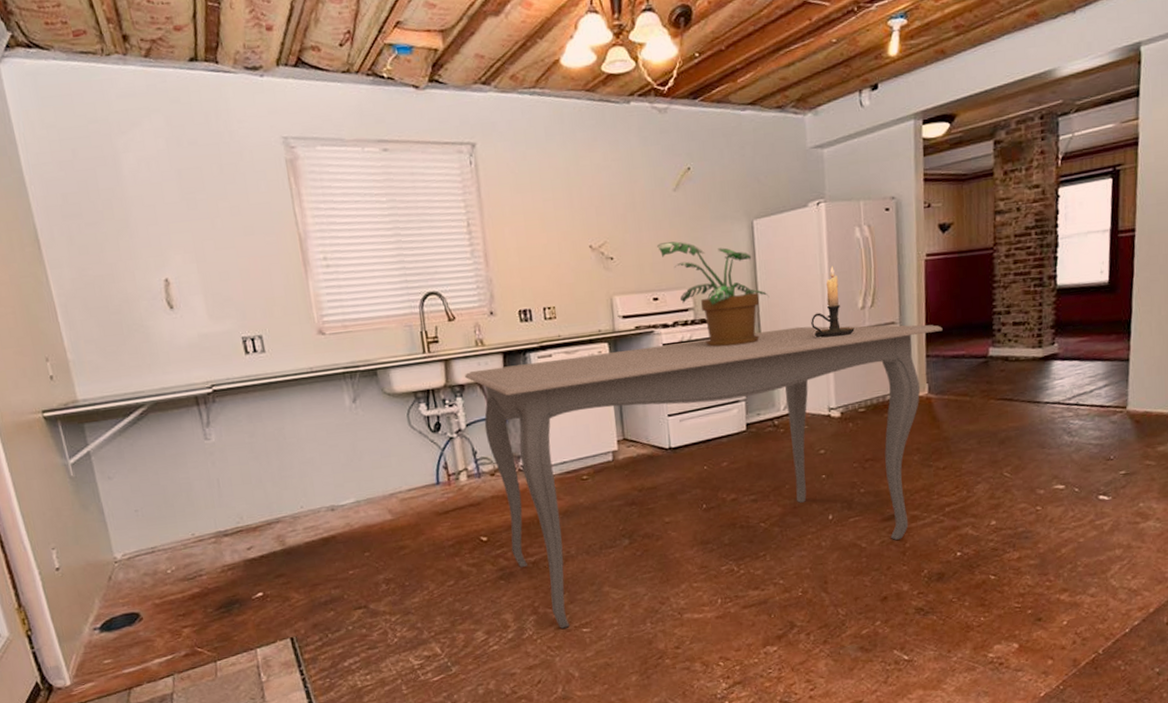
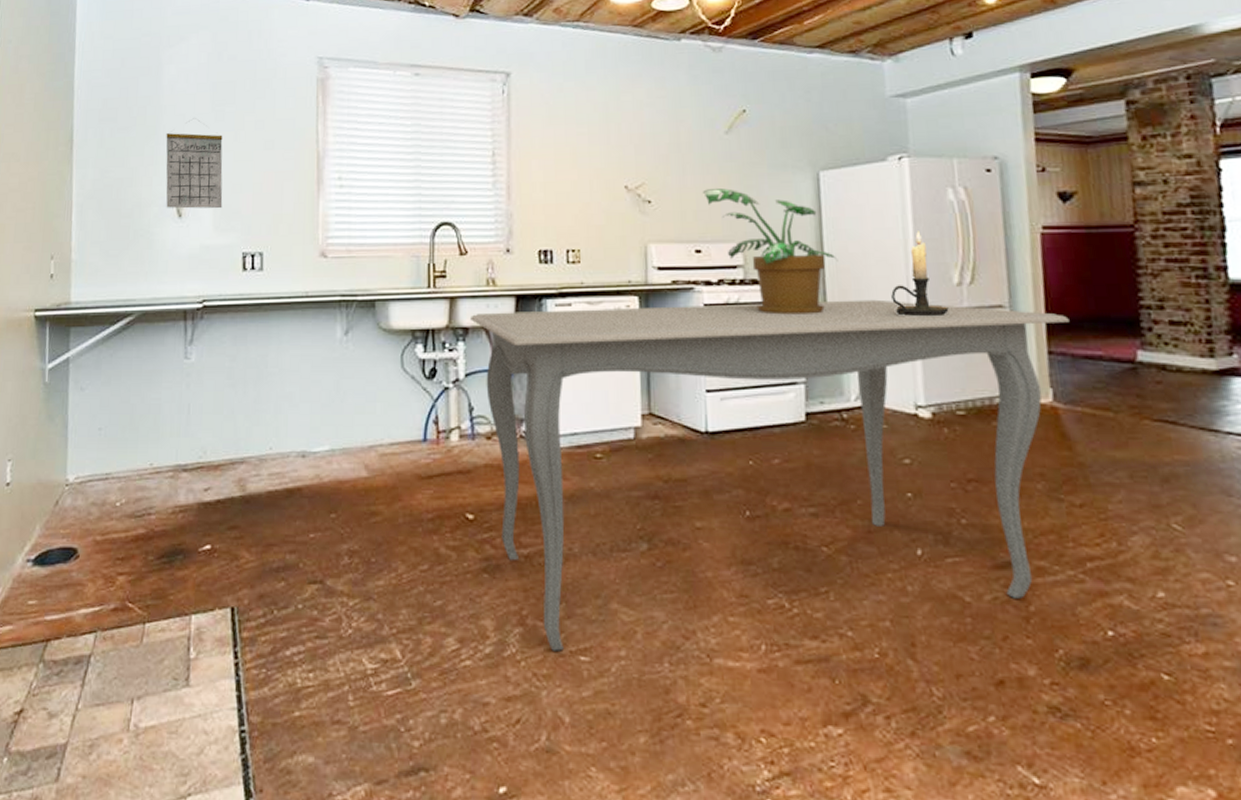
calendar: none [139,208,213,301] -> present [166,118,223,209]

